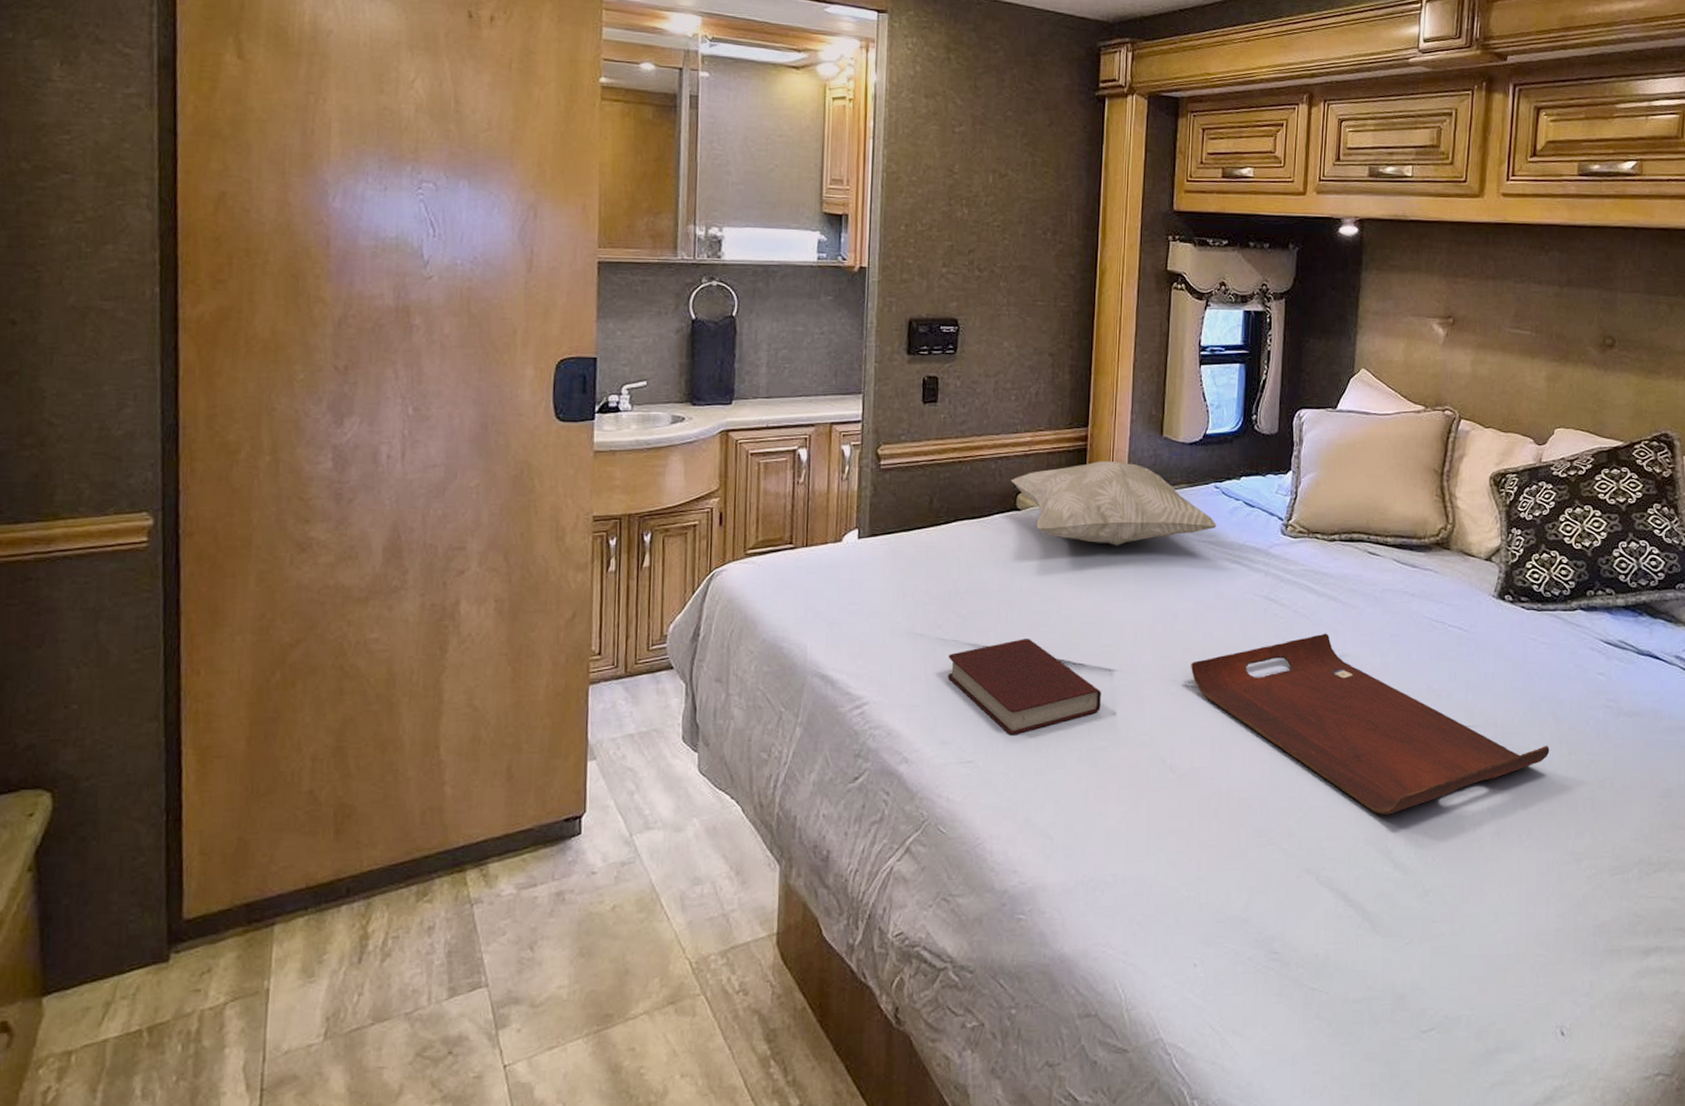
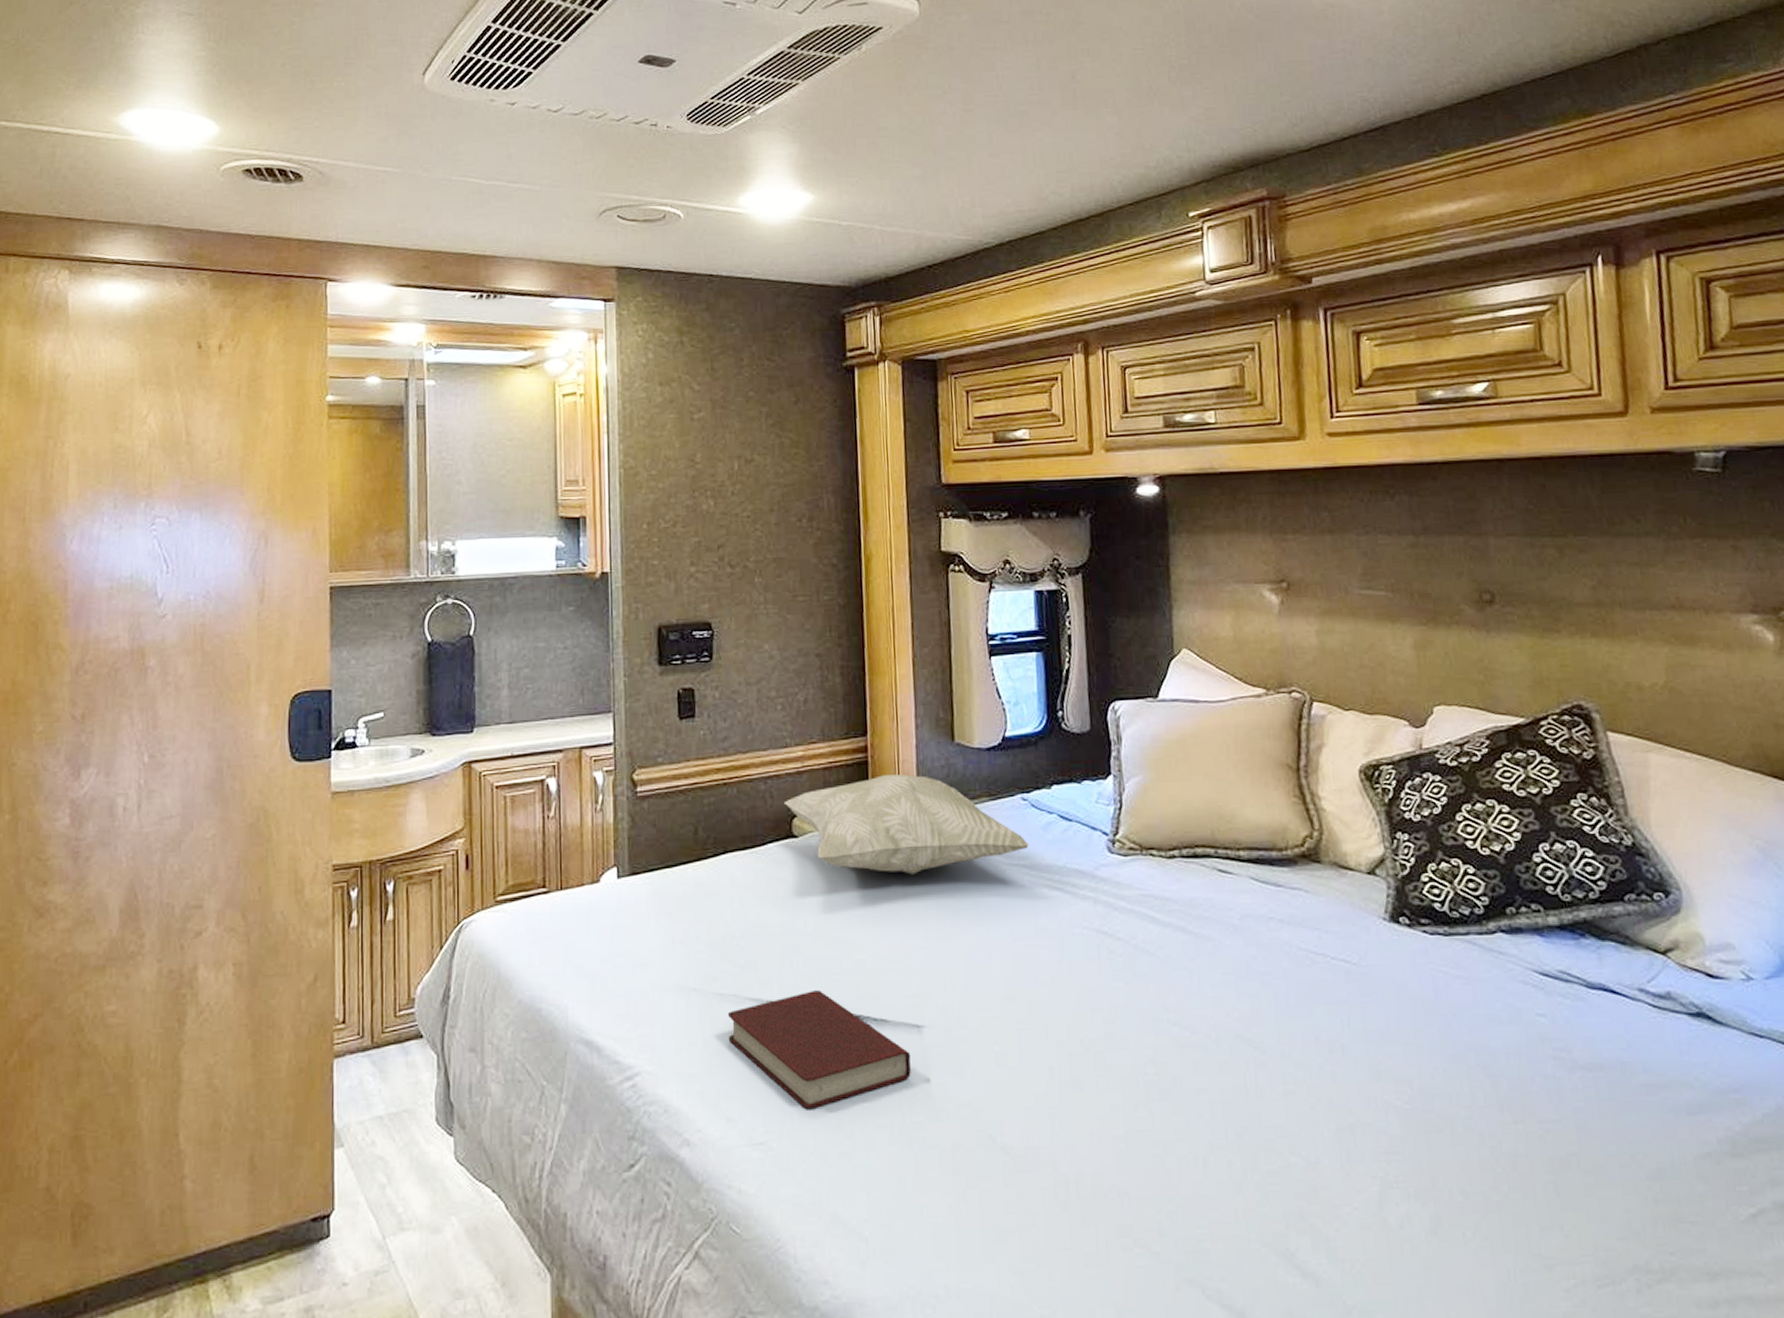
serving tray: present [1191,633,1550,815] -> none [1015,972,1488,1206]

